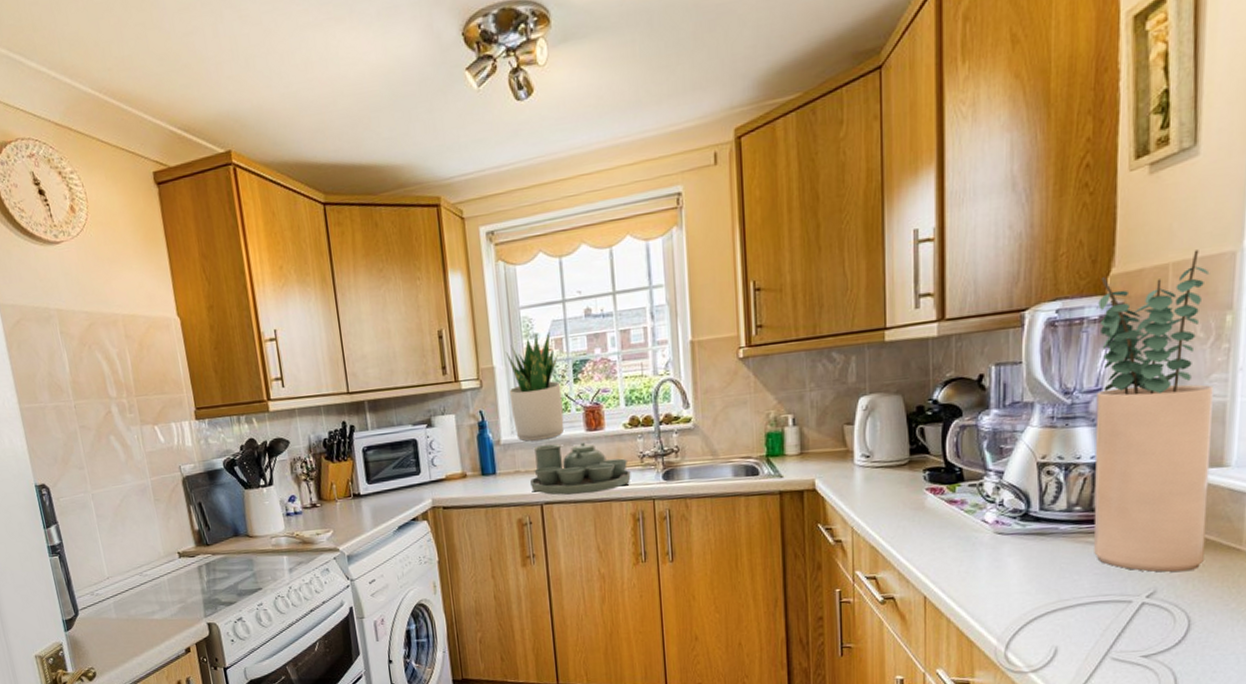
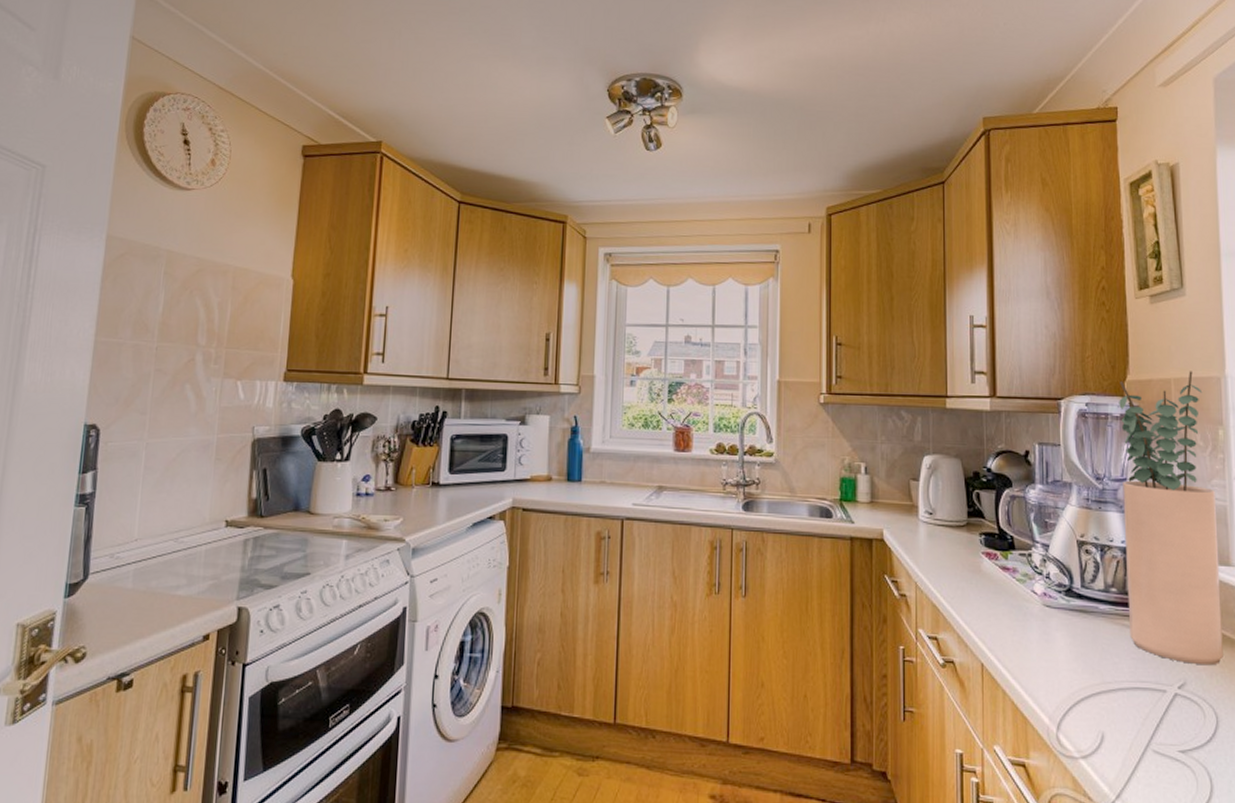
planter: present [505,331,565,442] -> none [605,350,656,454]
tea set: present [530,442,631,496] -> none [614,459,713,515]

